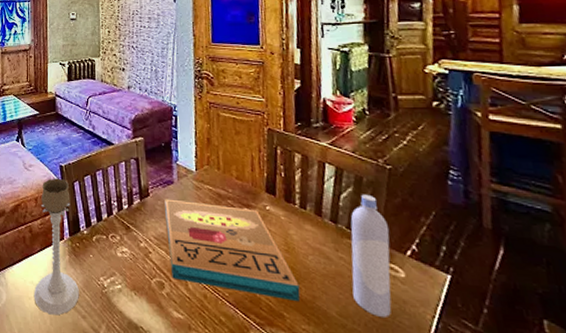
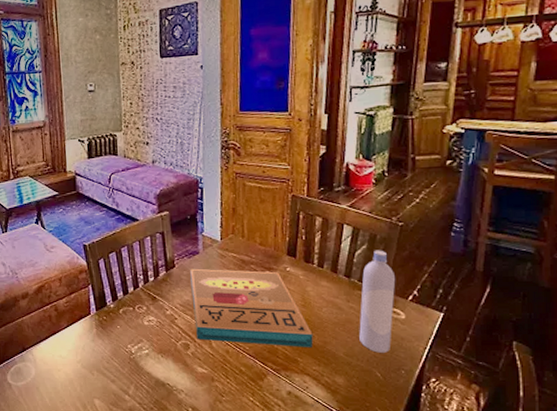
candle holder: present [33,178,79,316] -> none [62,257,108,382]

